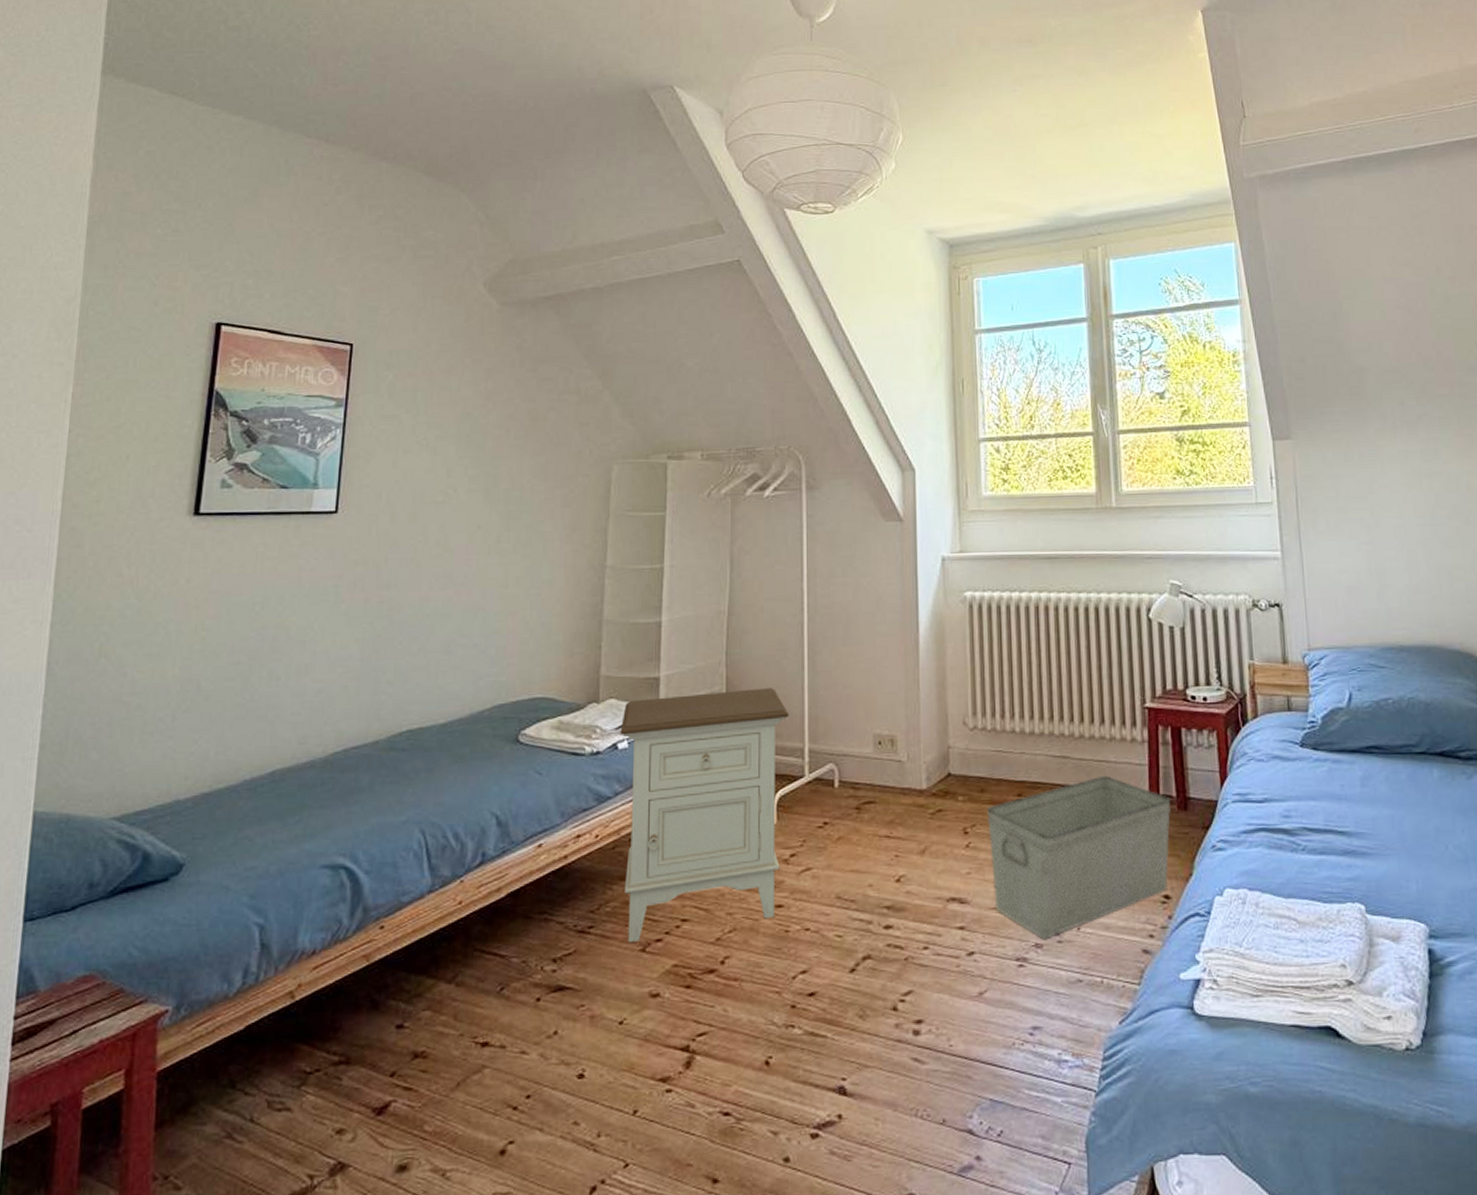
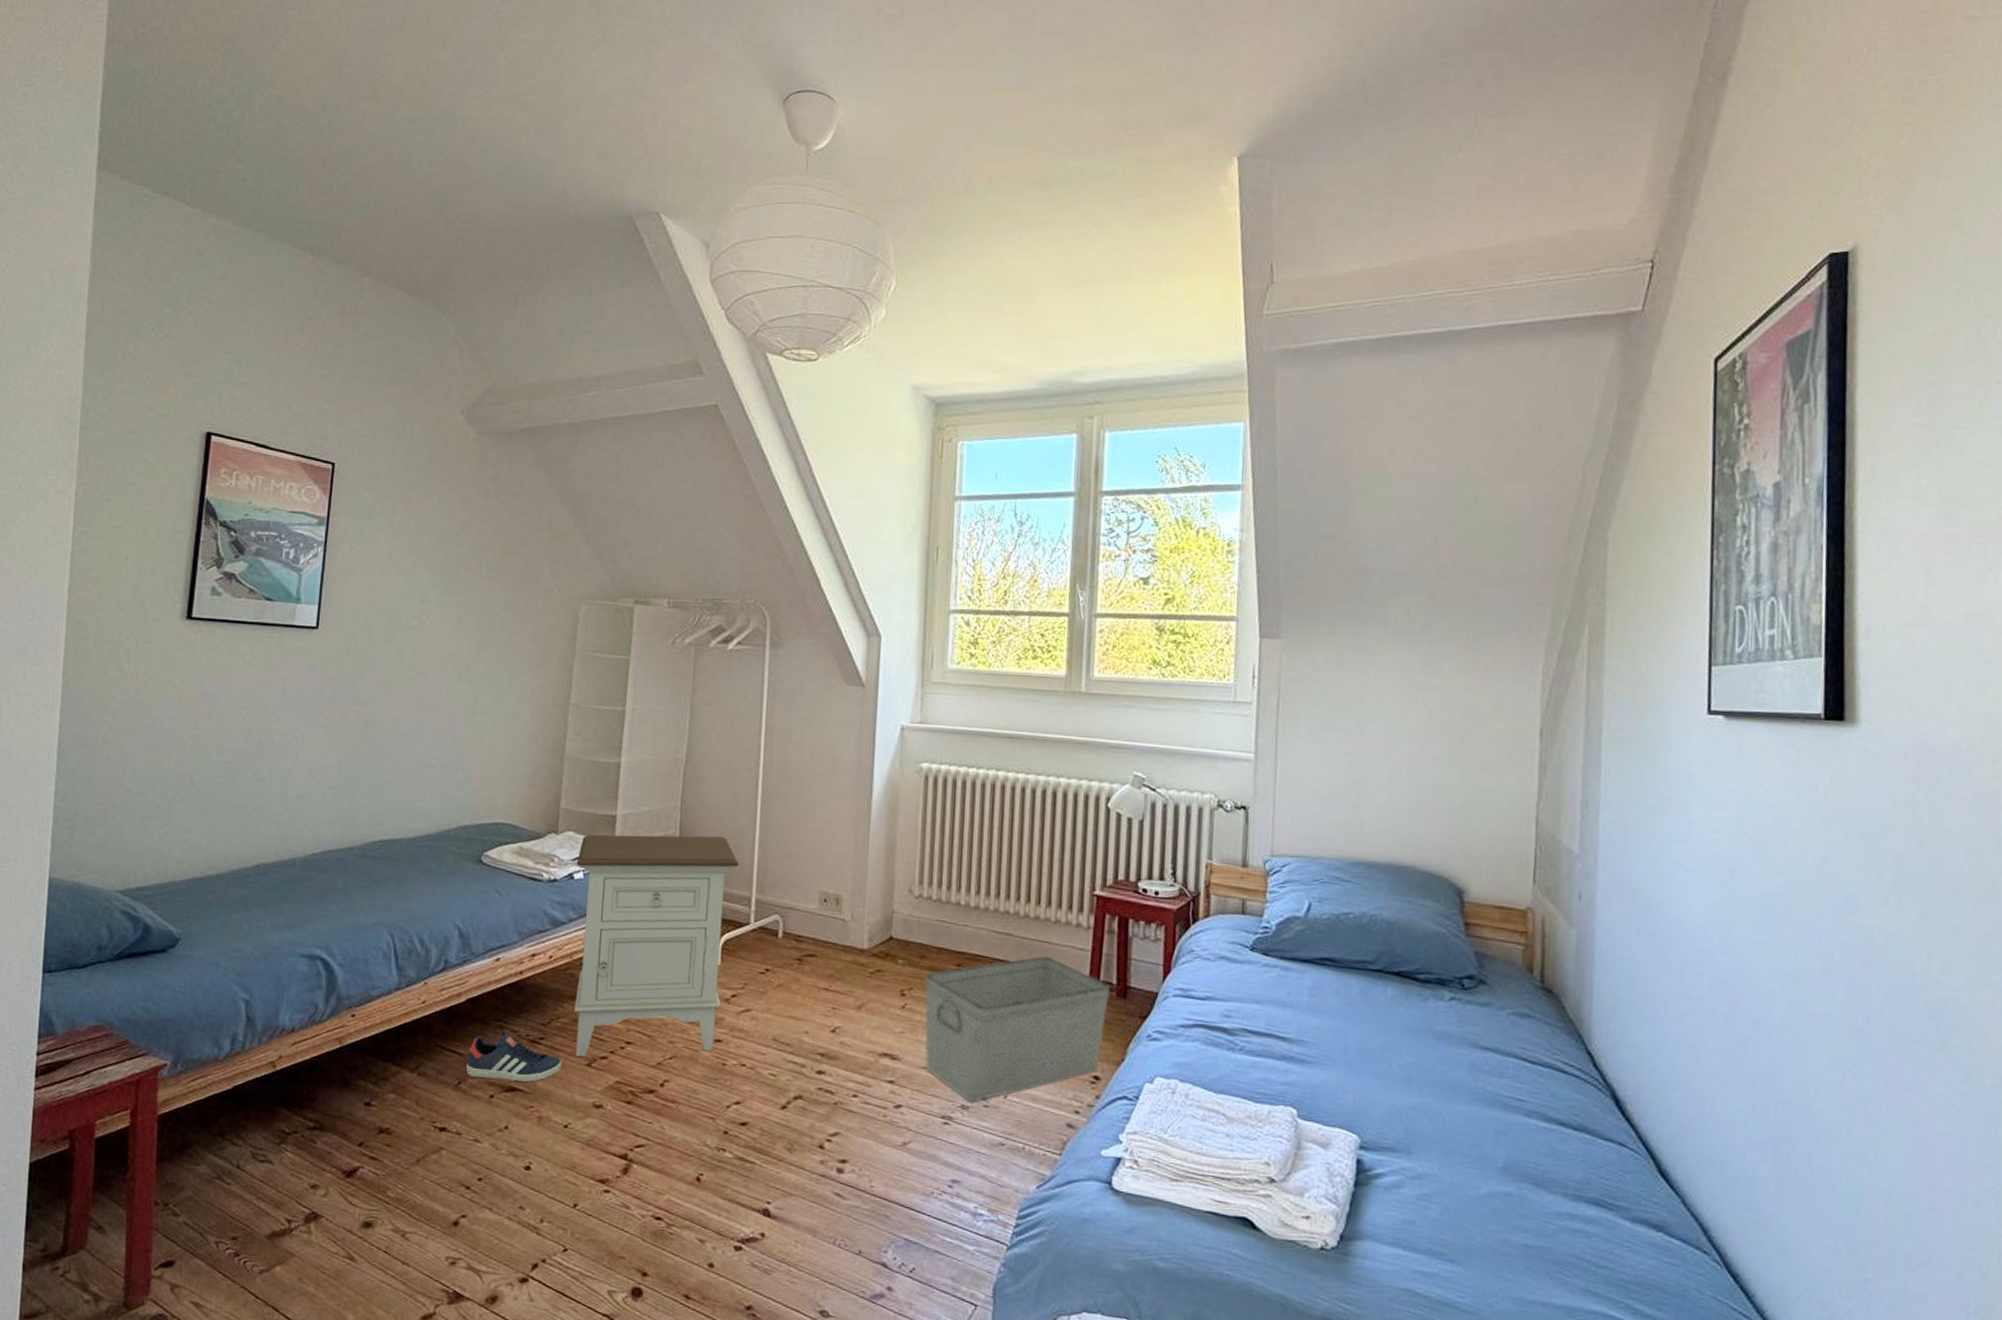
sneaker: none [509,924,613,980] -> present [466,1031,562,1082]

